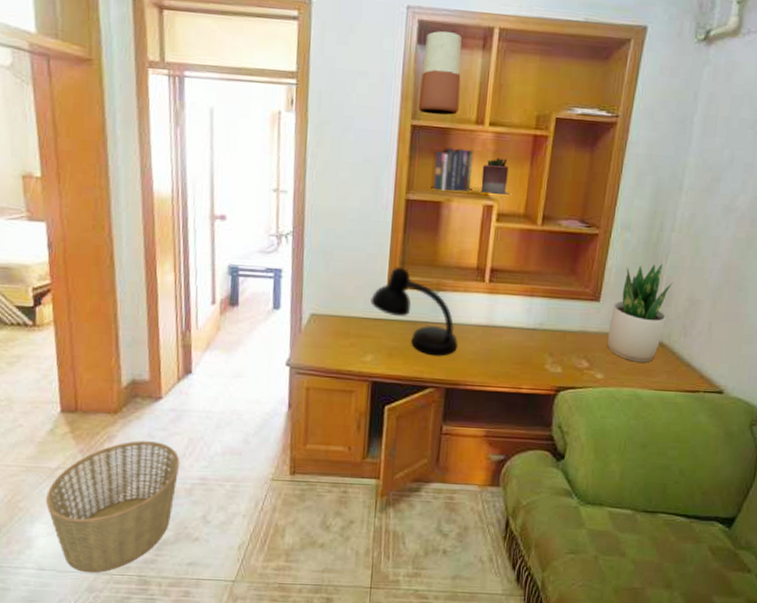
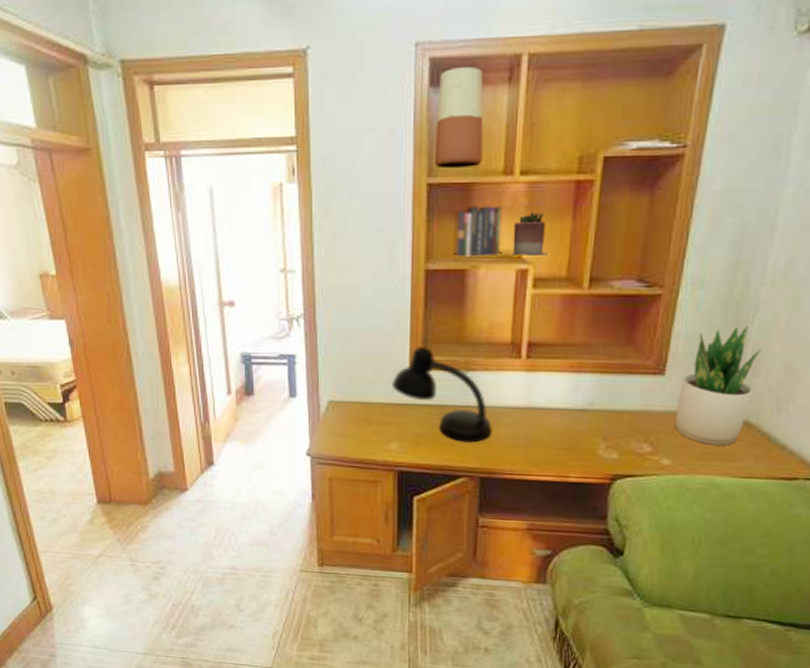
basket: present [46,441,180,572] -> none [93,531,210,653]

